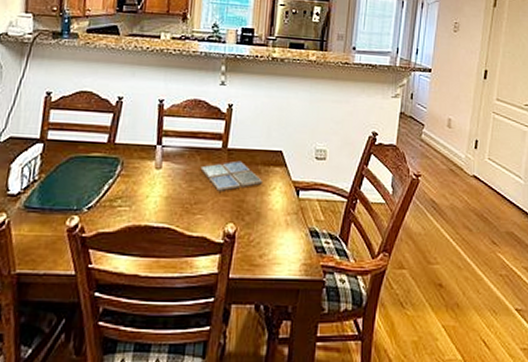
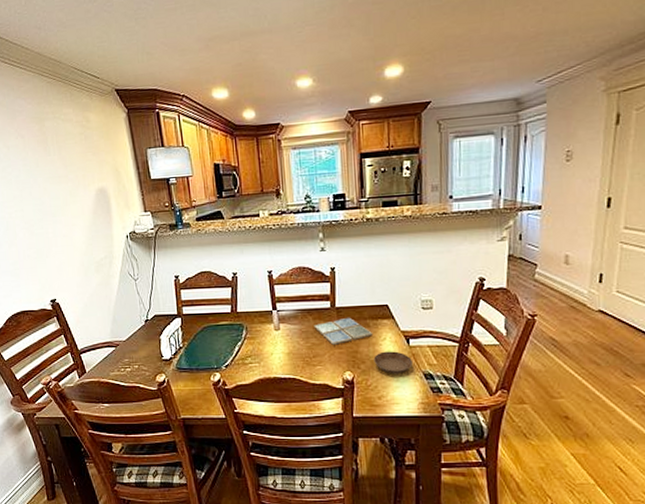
saucer: none [260,202,301,230] -> present [373,351,414,374]

